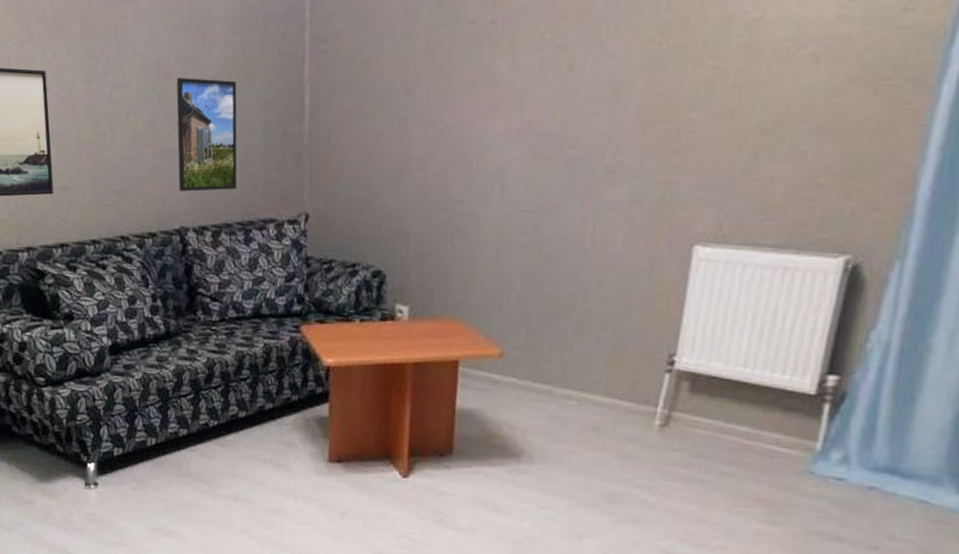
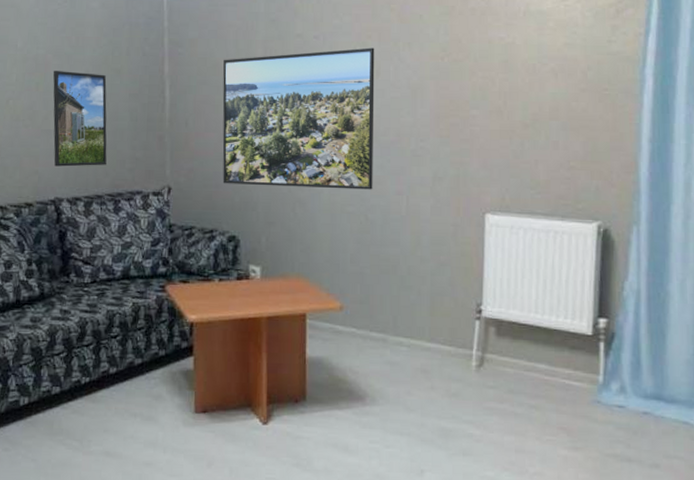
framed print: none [369,33,570,216] -> present [222,47,375,190]

